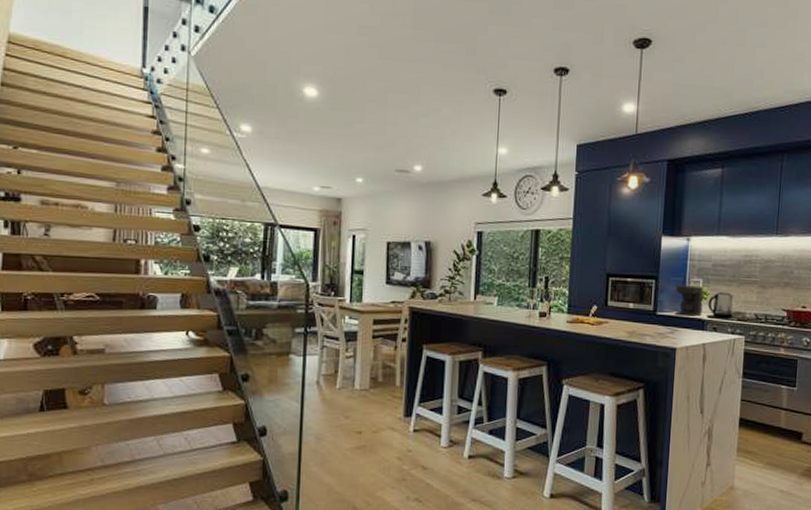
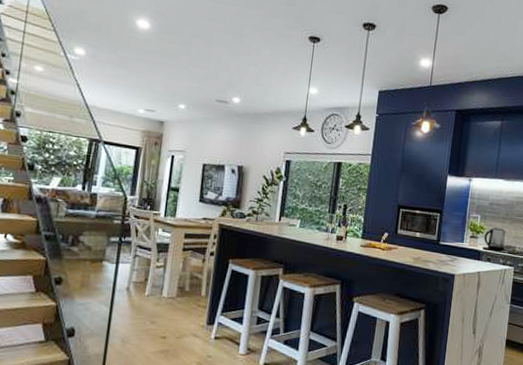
coffee maker: present [675,285,704,316] -> none [455,219,481,248]

